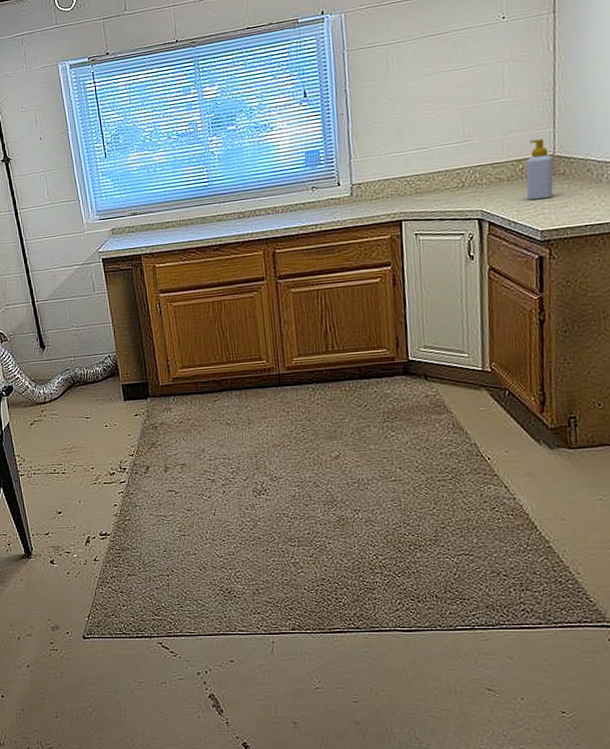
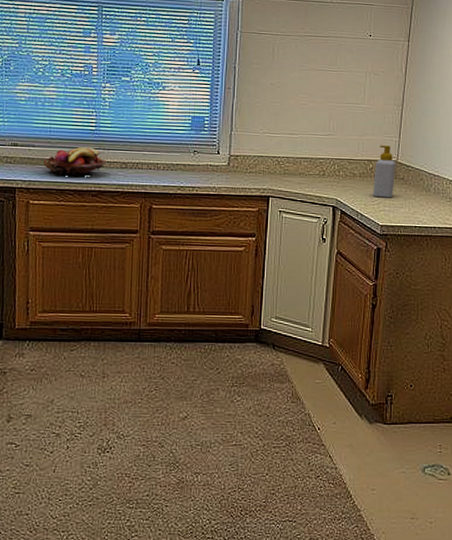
fruit basket: none [163,203,223,236] -> present [44,147,106,176]

